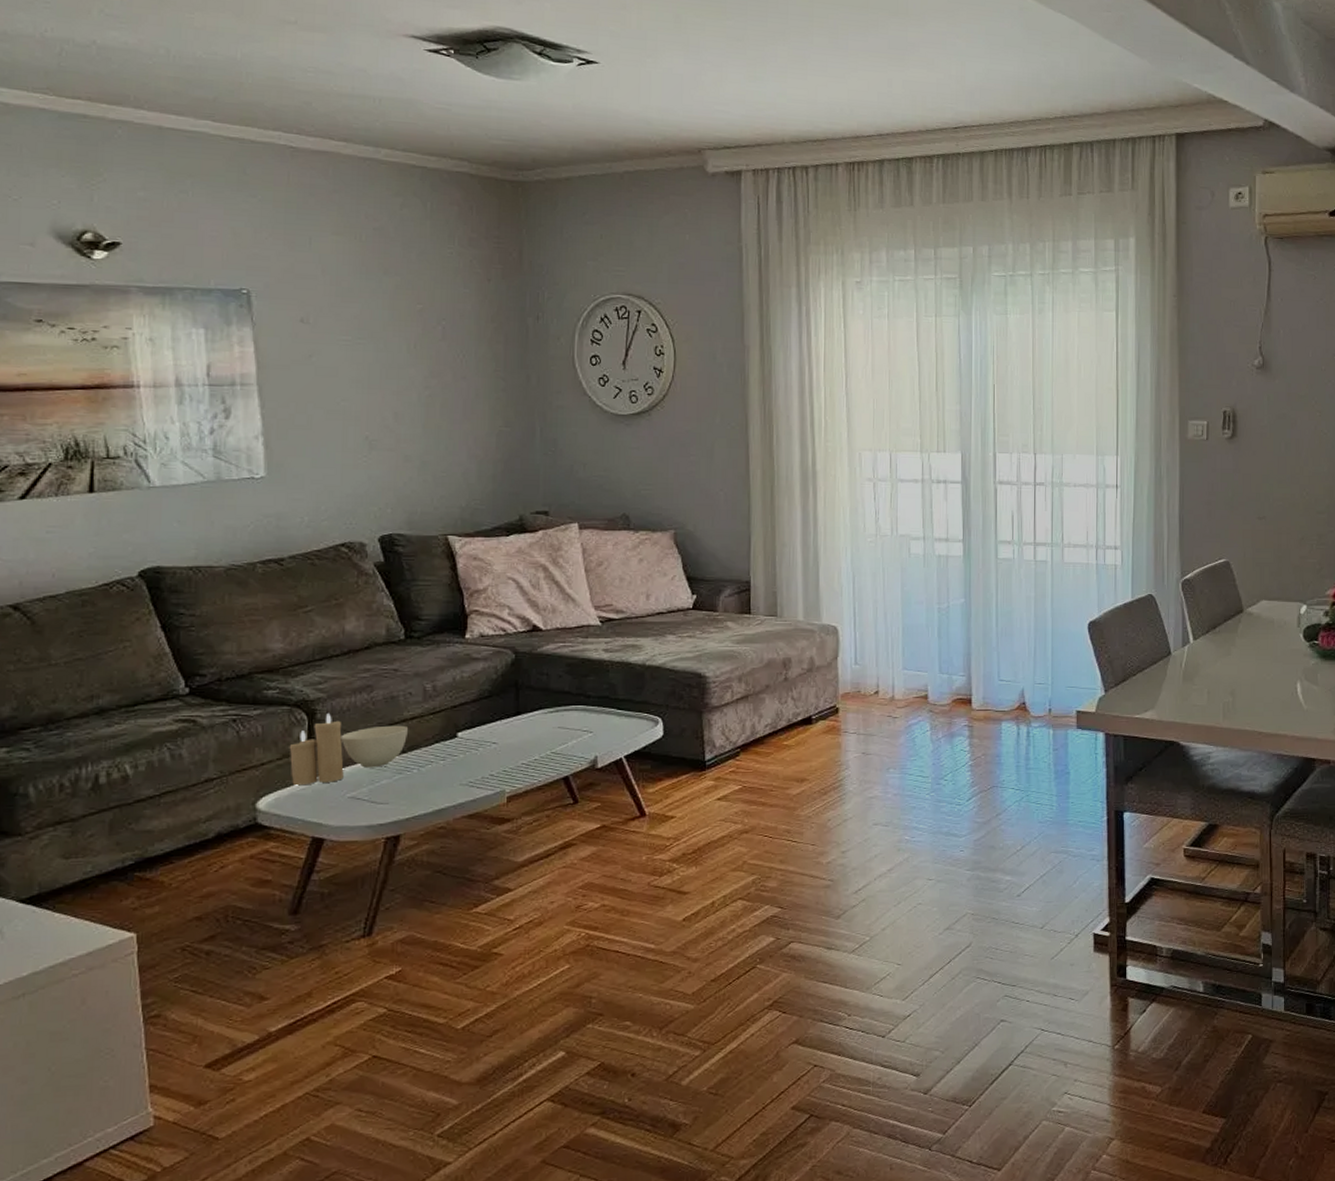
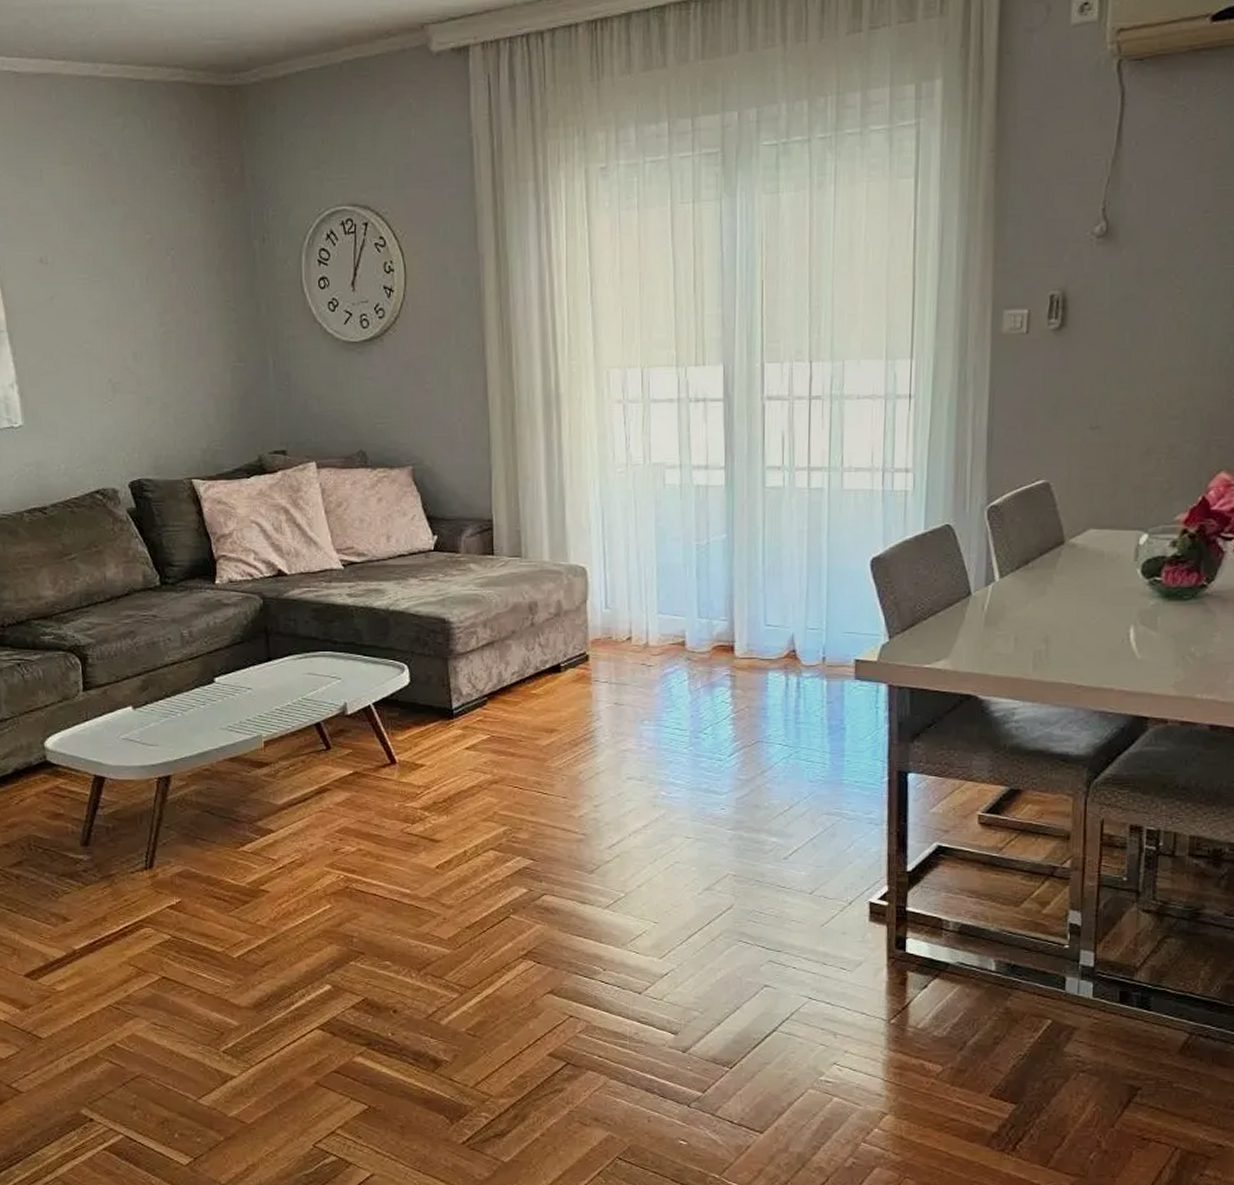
candle: present [289,712,344,786] -> none [67,657,117,727]
bowl: present [340,725,409,768] -> none [111,670,171,711]

